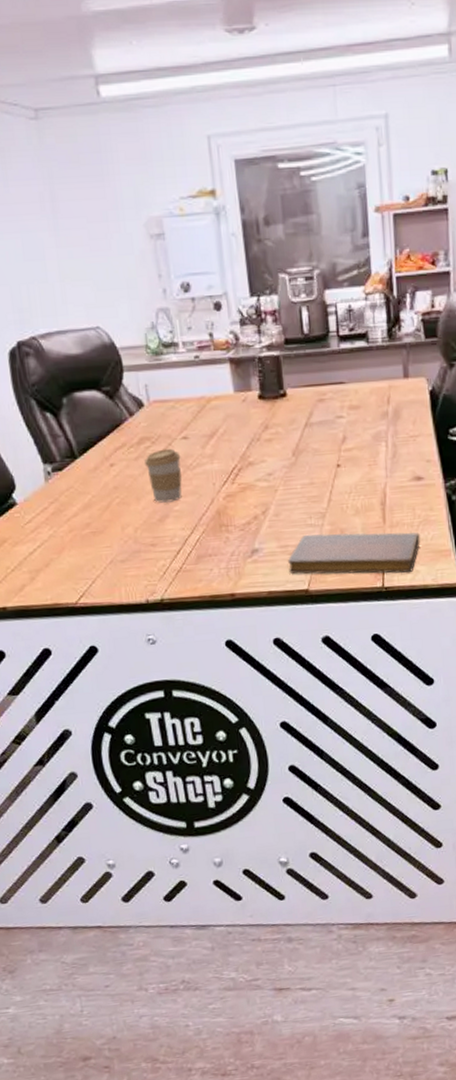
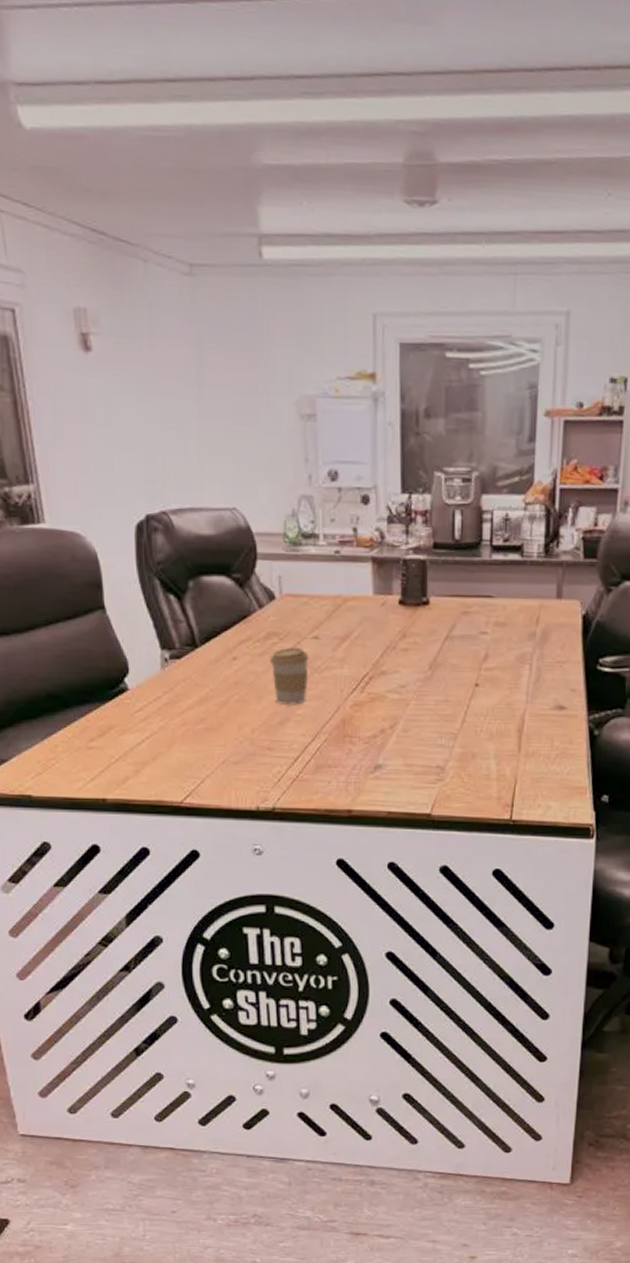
notebook: present [288,531,420,574] -> none [412,755,556,808]

